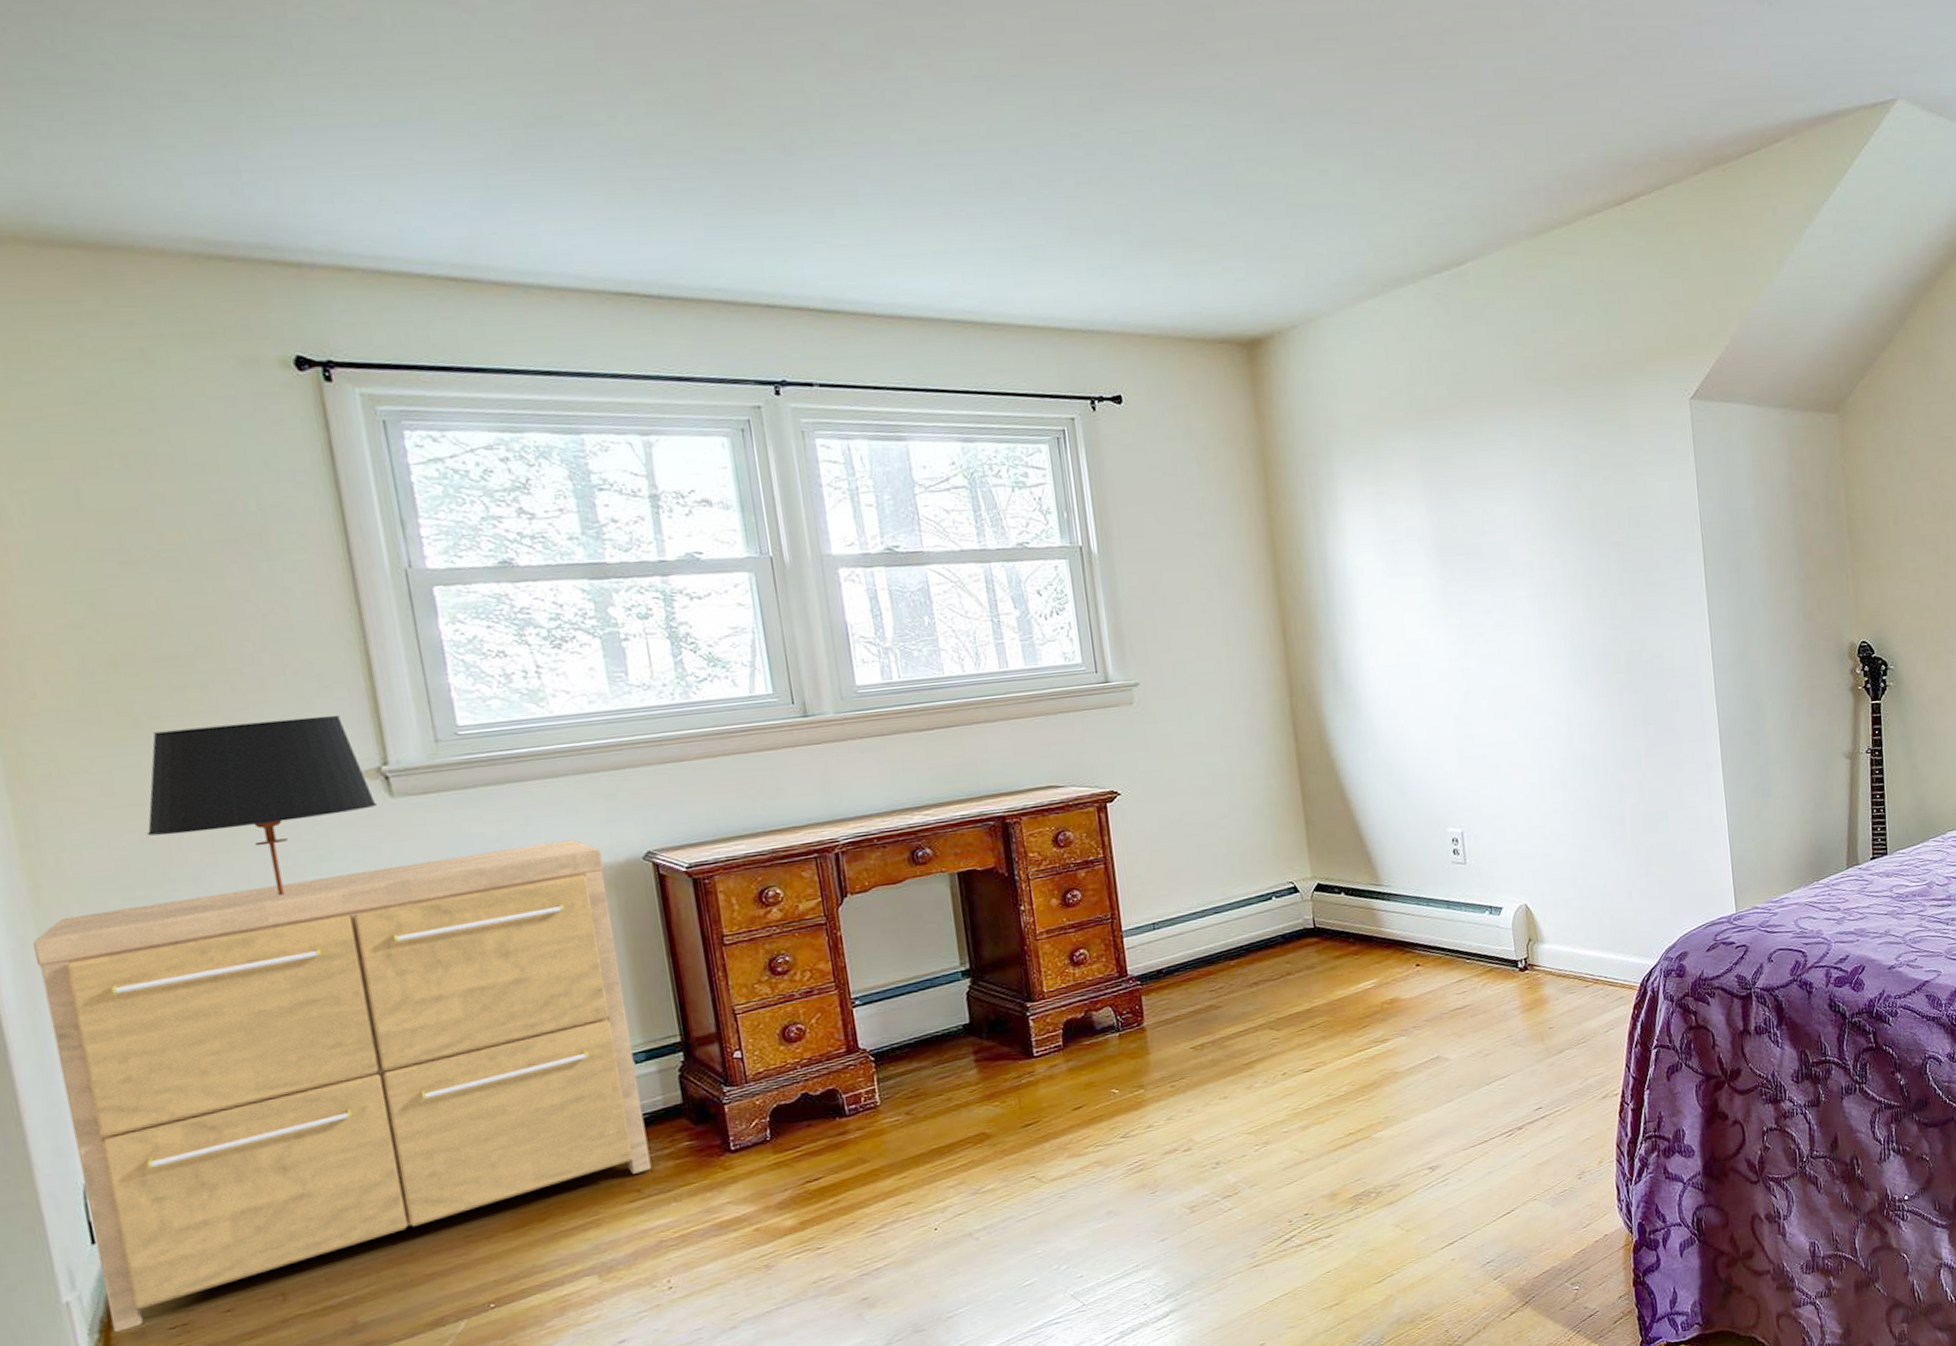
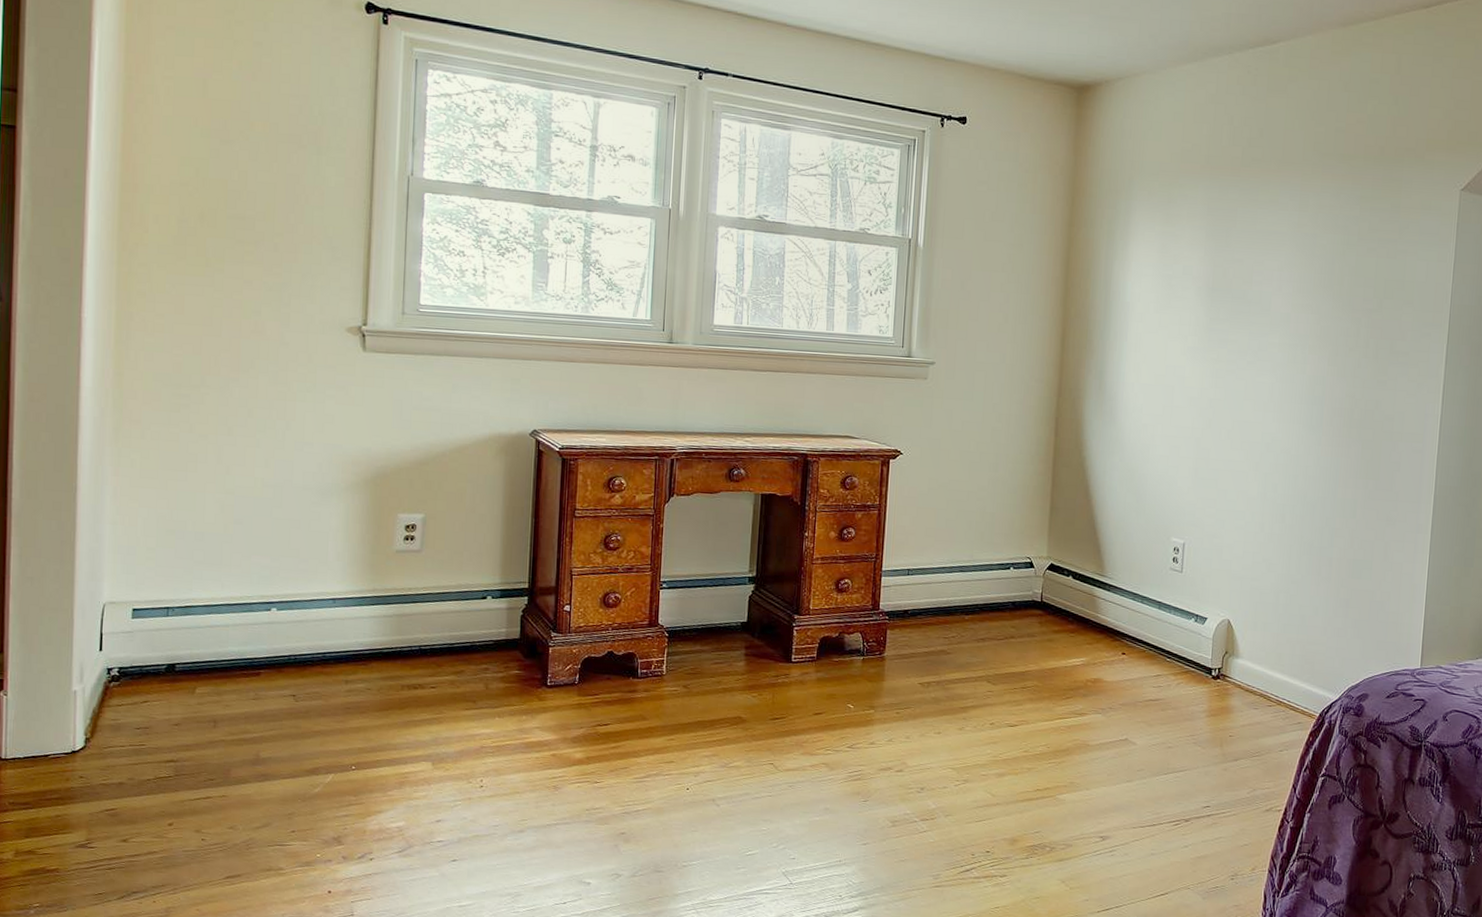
dresser: present [32,839,652,1332] -> none [99,400,501,722]
table lamp: present [146,715,377,896] -> none [197,272,353,413]

